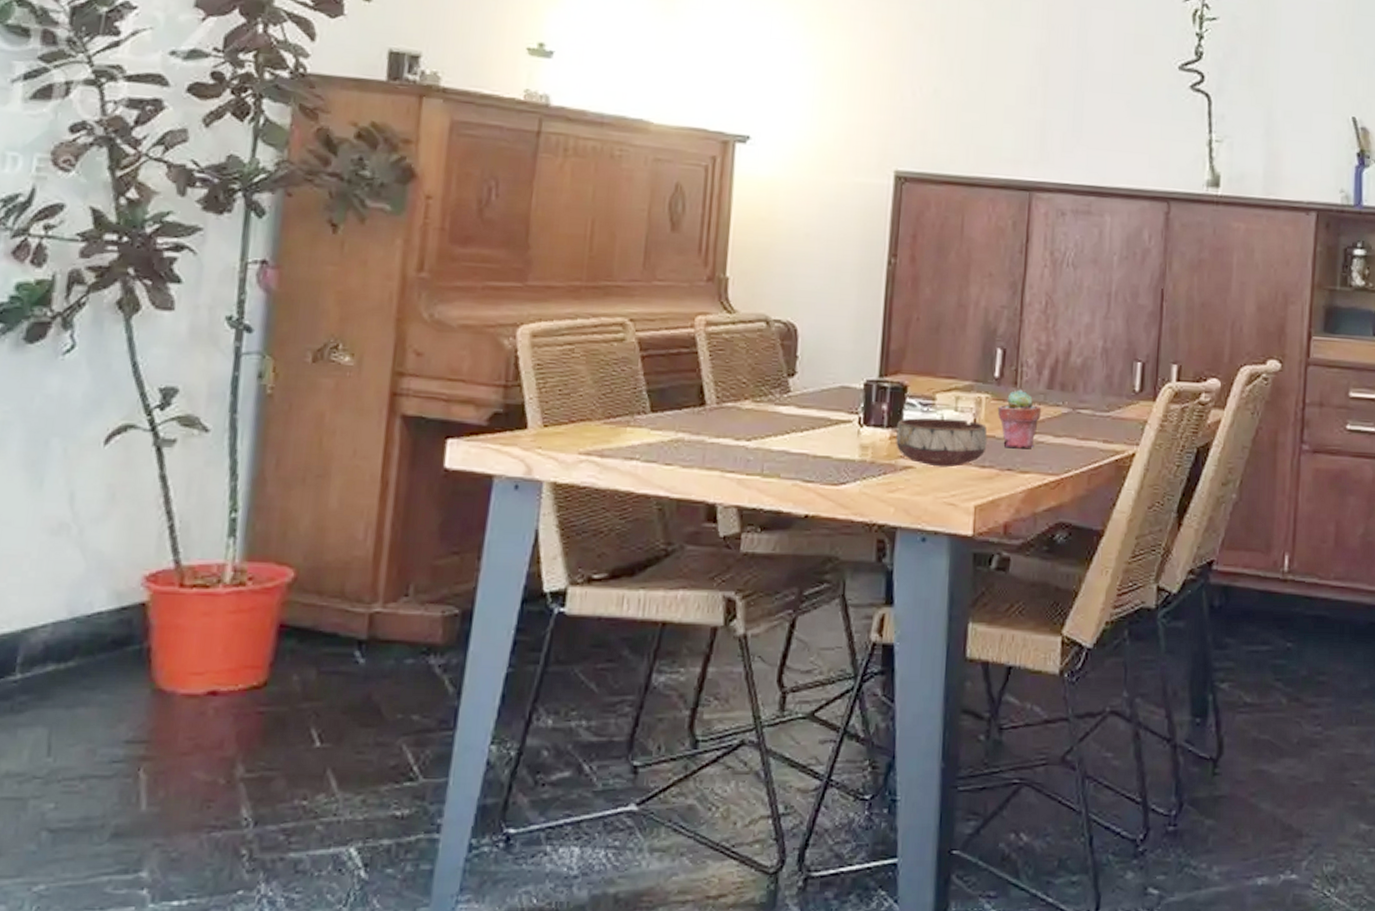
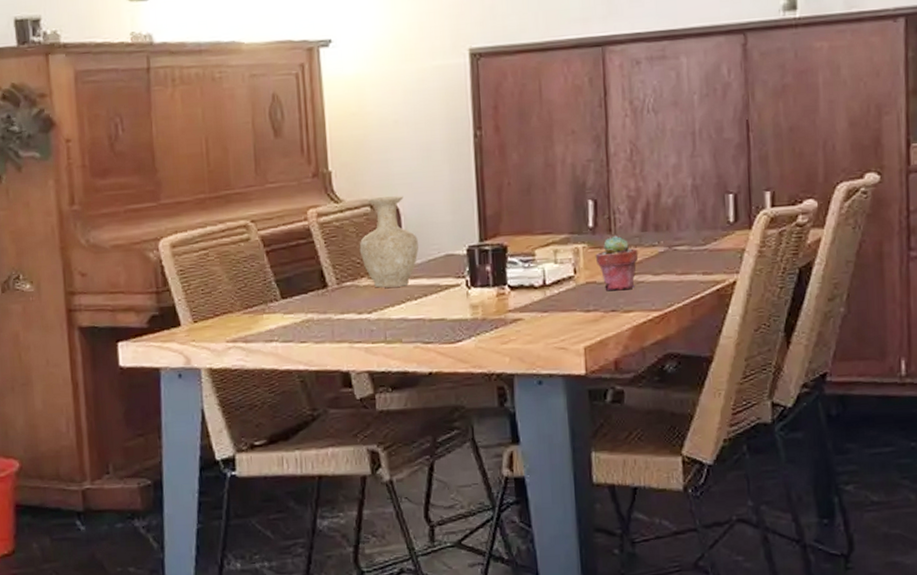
vase: none [747,313,814,415] -> present [359,196,419,288]
bowl: present [896,417,988,468] -> none [502,270,589,316]

